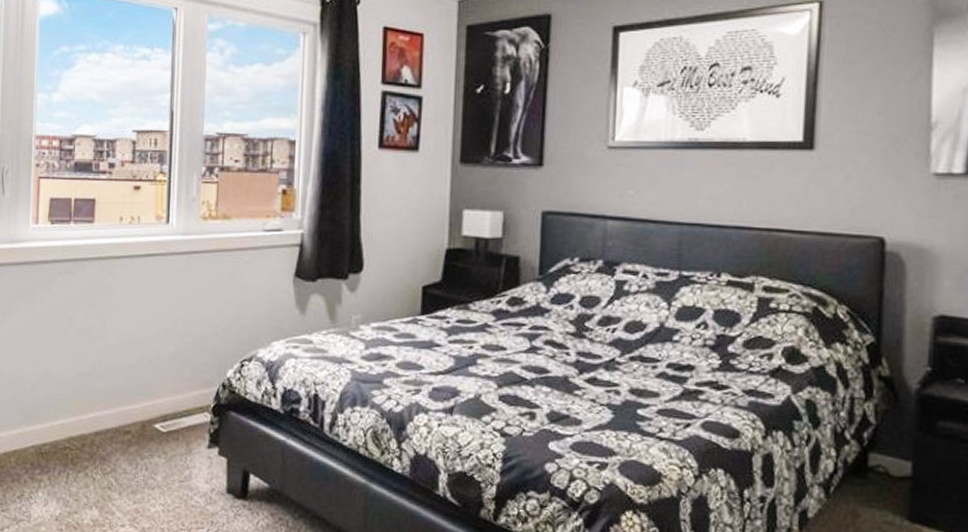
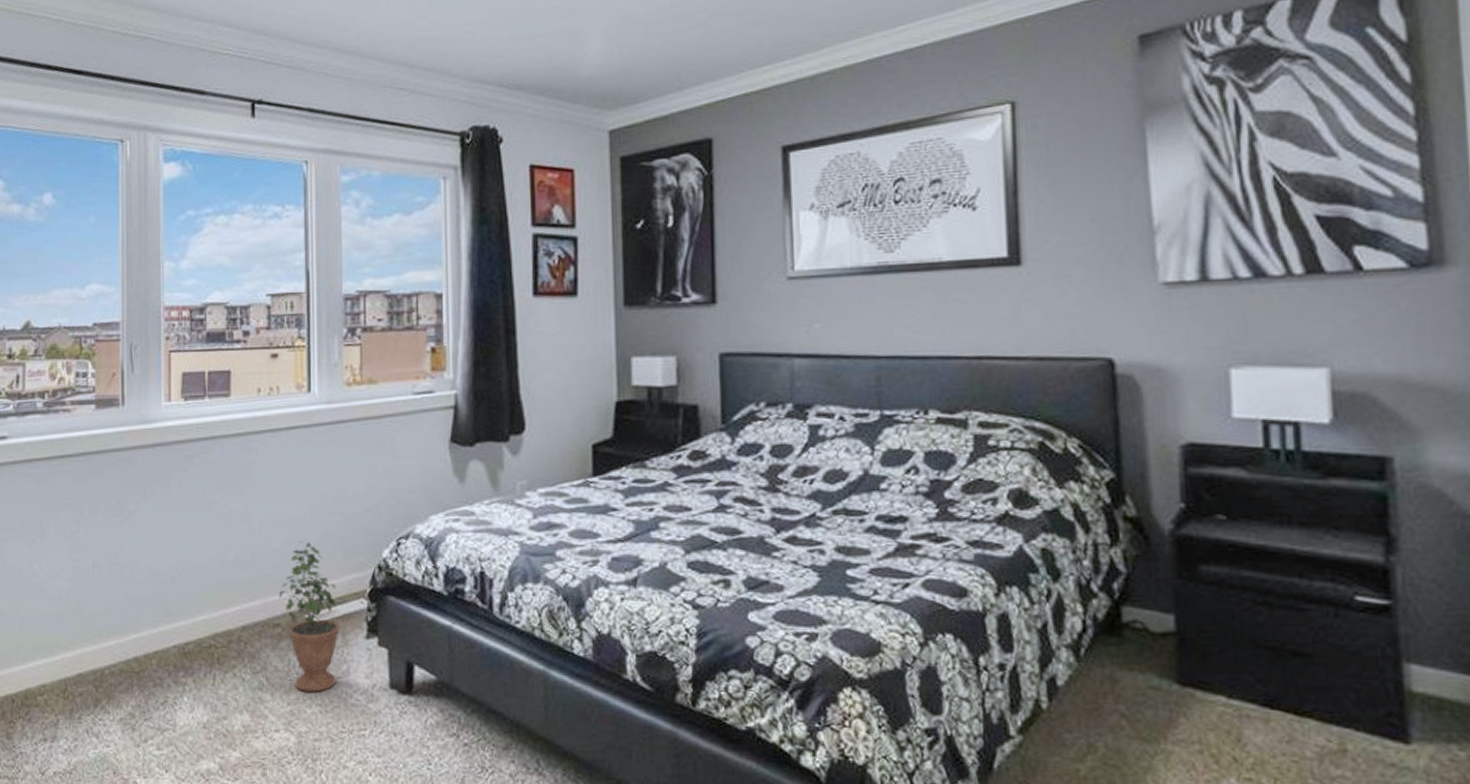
potted plant: none [130,358,184,493] -> present [279,541,340,692]

